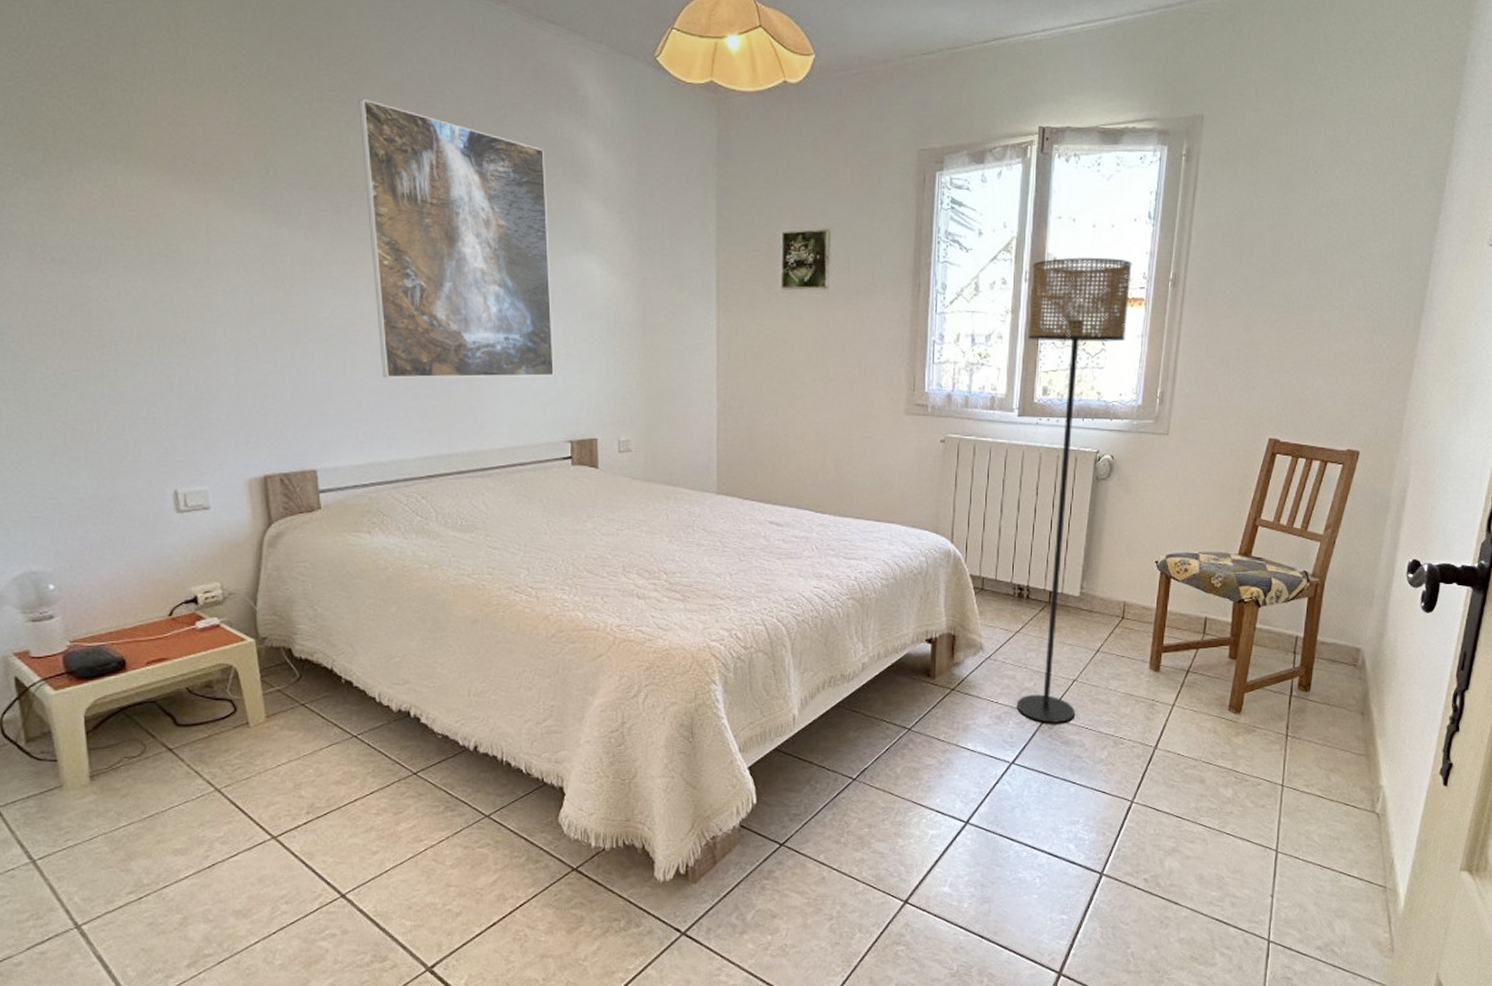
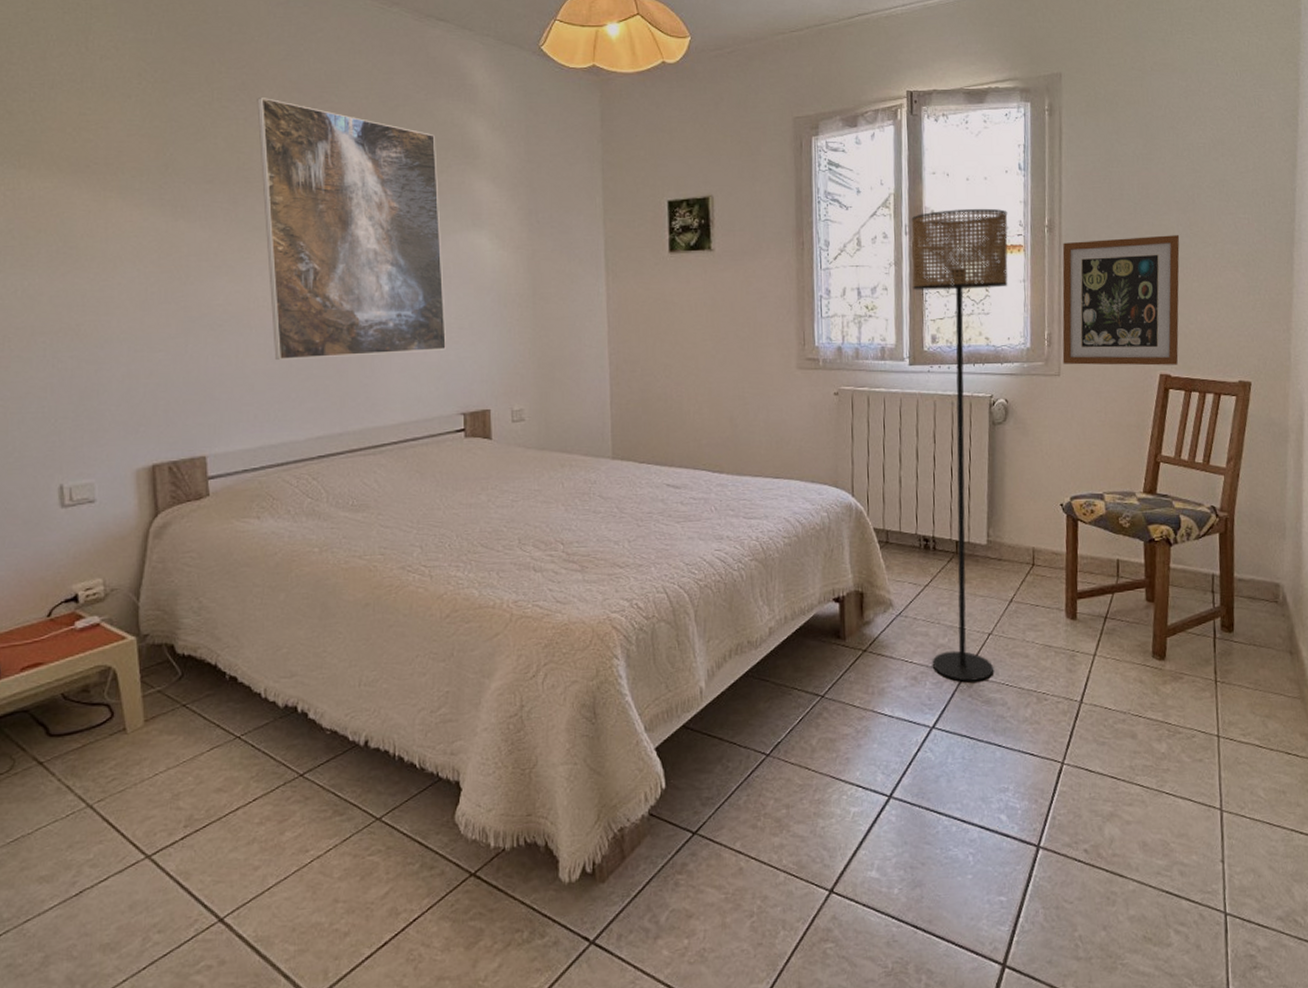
wall art: none [1173,296,1307,430] -> present [1062,235,1180,366]

